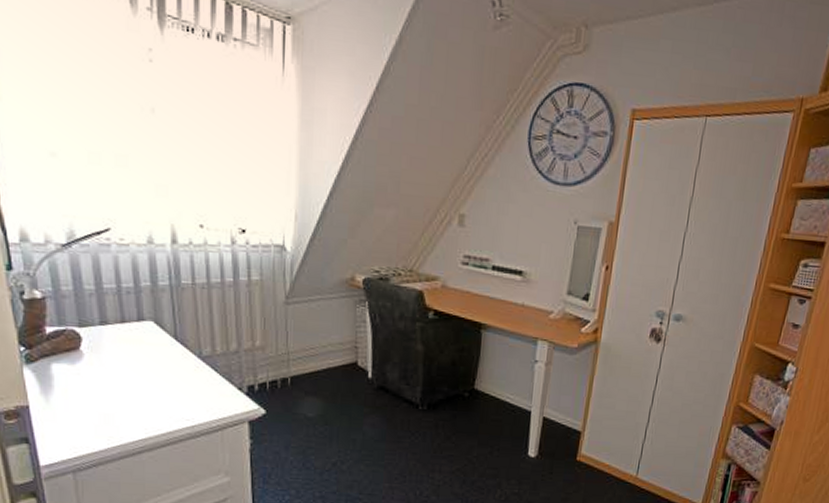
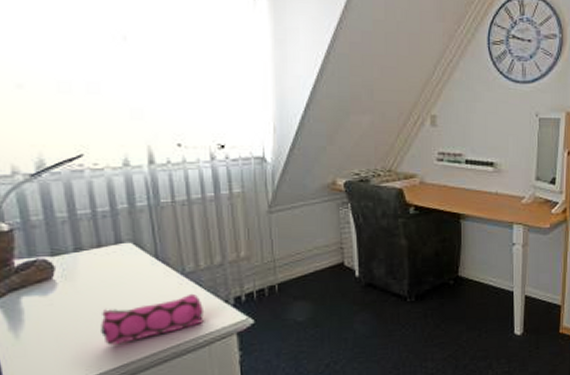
pencil case: none [122,377,219,420] -> present [101,293,205,345]

